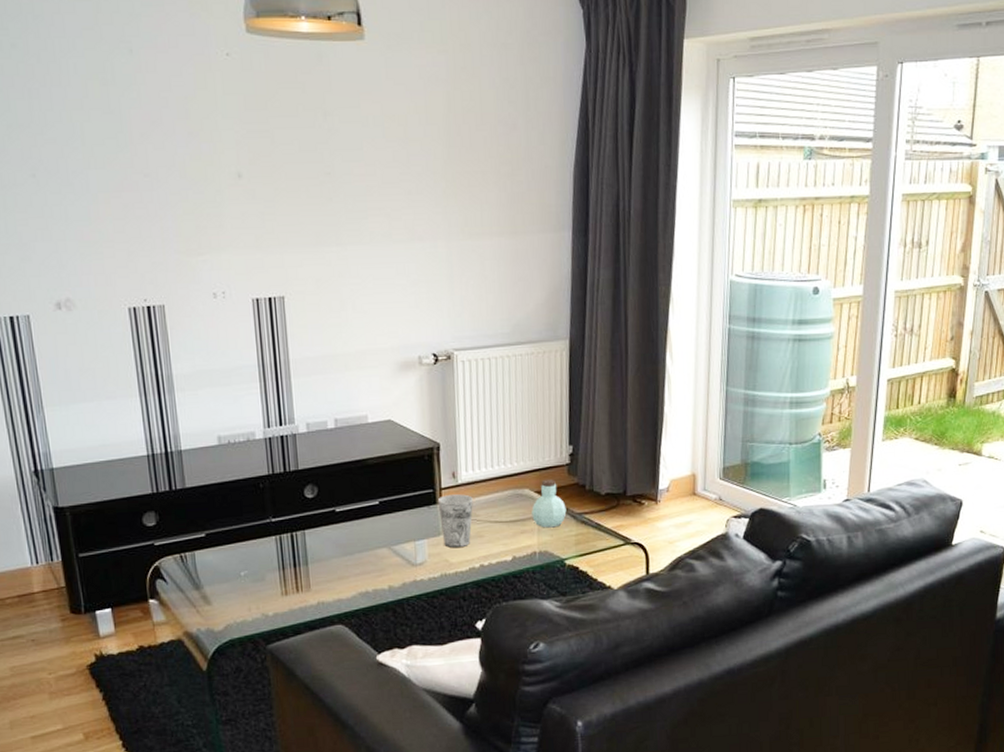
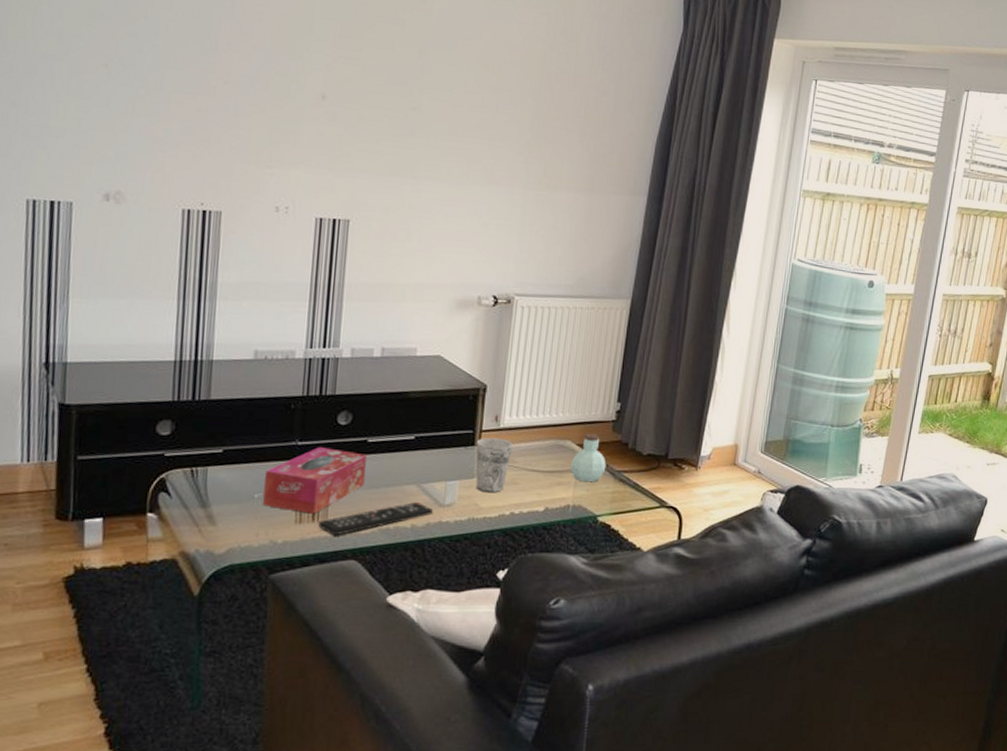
tissue box: none [247,521,339,586] -> present [263,447,367,514]
remote control: none [301,563,408,604] -> present [317,501,434,536]

